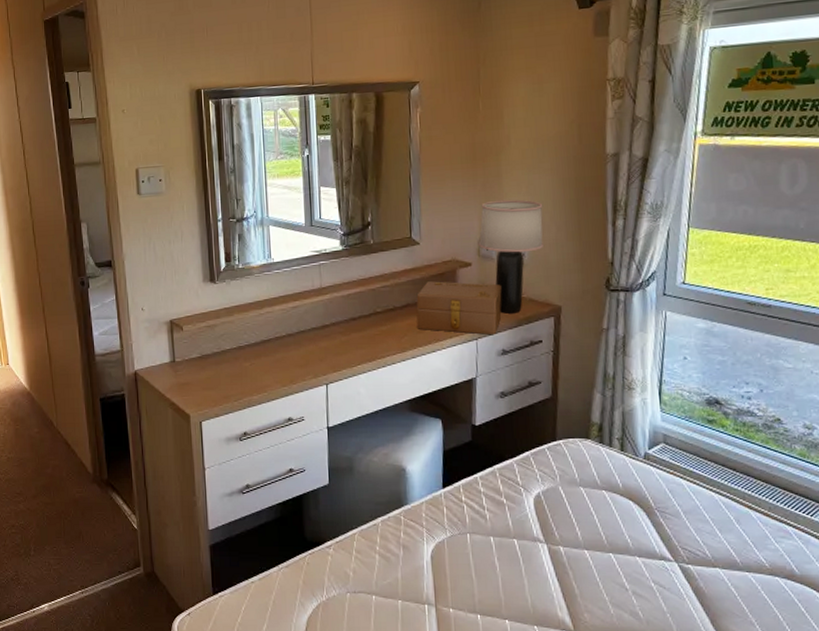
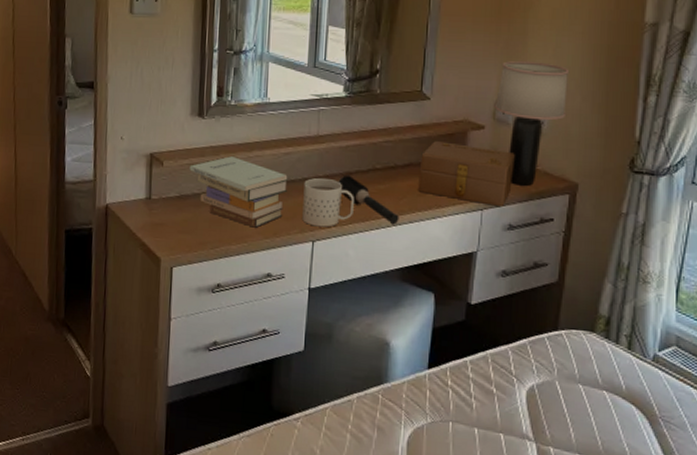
books: none [207,315,298,378] -> present [189,156,288,228]
mug: none [313,325,361,371] -> present [302,177,354,227]
hairbrush: none [343,320,403,362] -> present [338,174,399,225]

